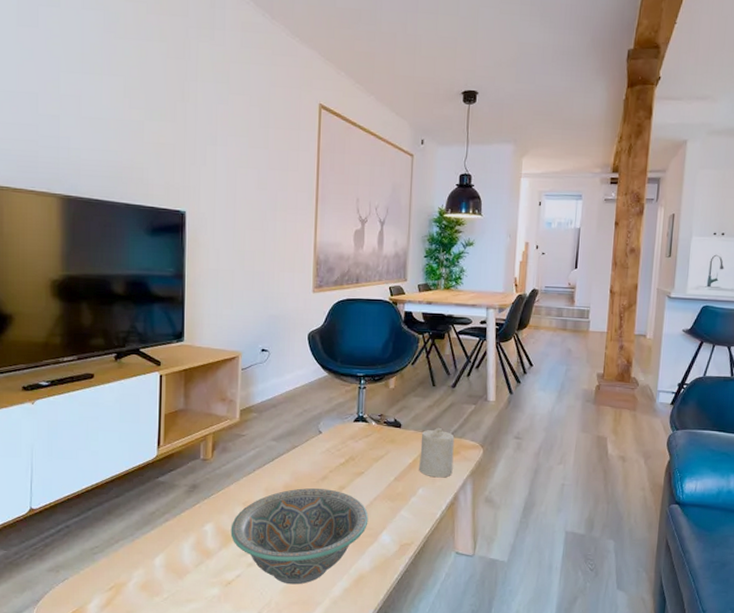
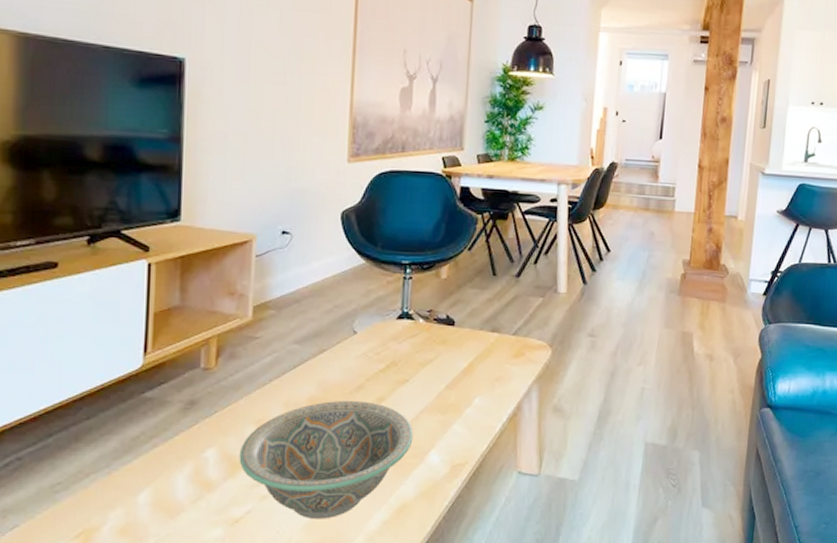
candle: present [419,427,455,478] -> none [476,324,518,384]

